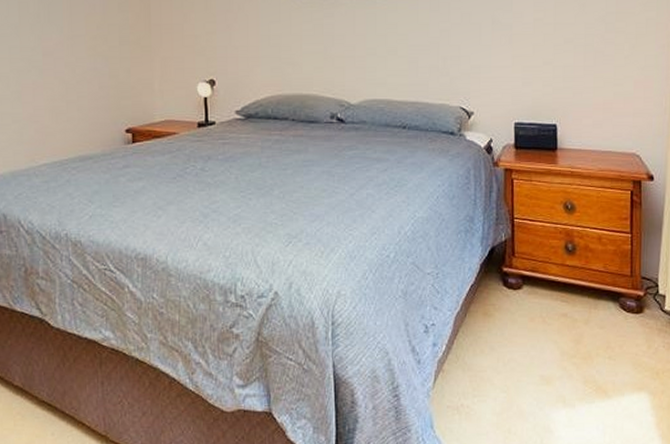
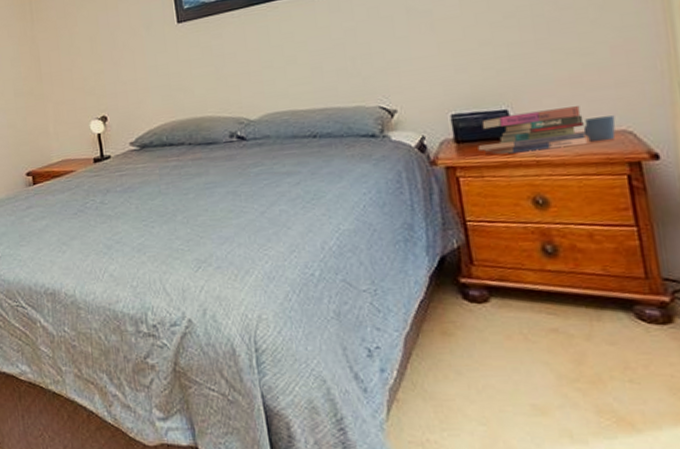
books: none [531,128,609,163] -> present [478,106,588,156]
mug: none [607,140,630,161] -> present [583,115,616,143]

